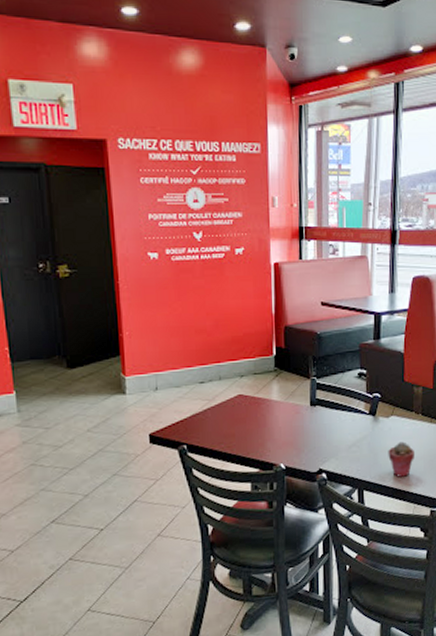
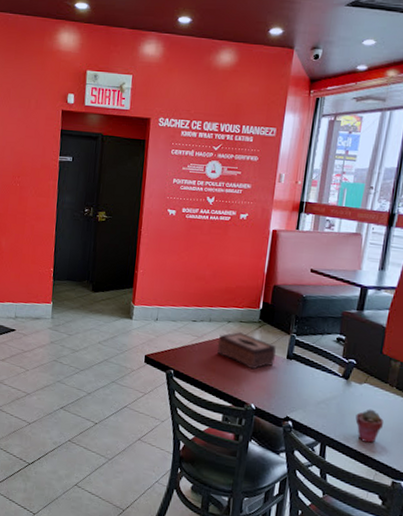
tissue box: none [232,386,299,426] -> present [217,332,277,370]

